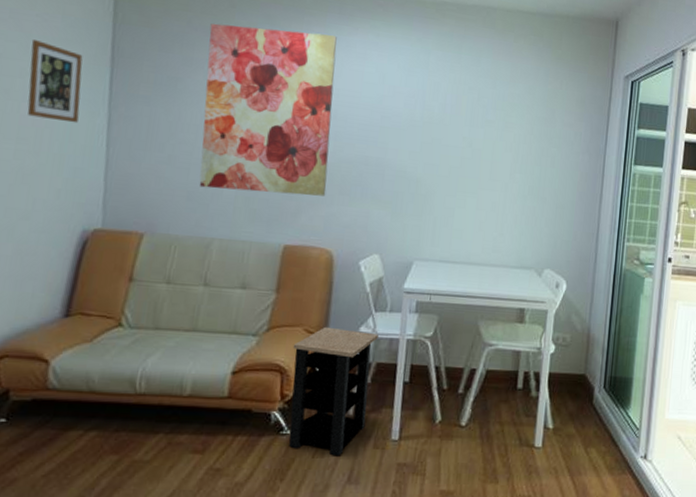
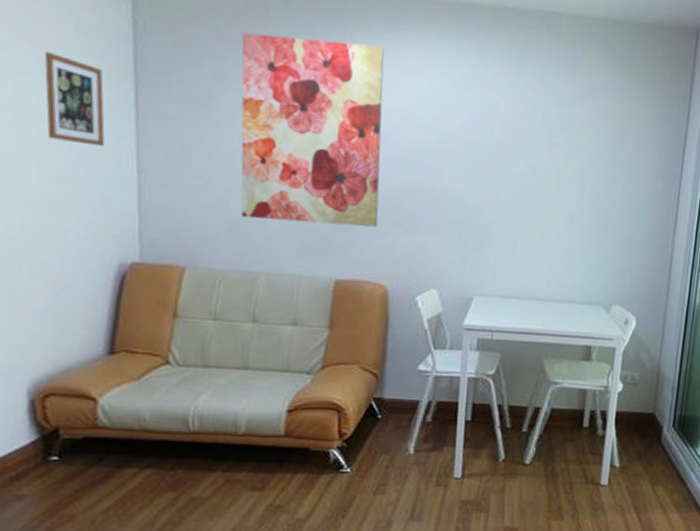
side table: present [288,326,378,456] -> none [348,364,438,494]

